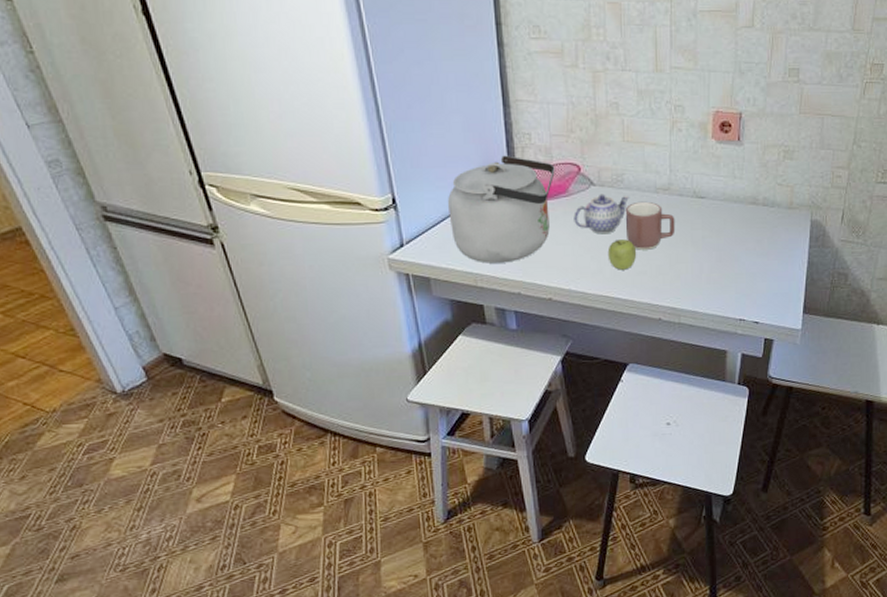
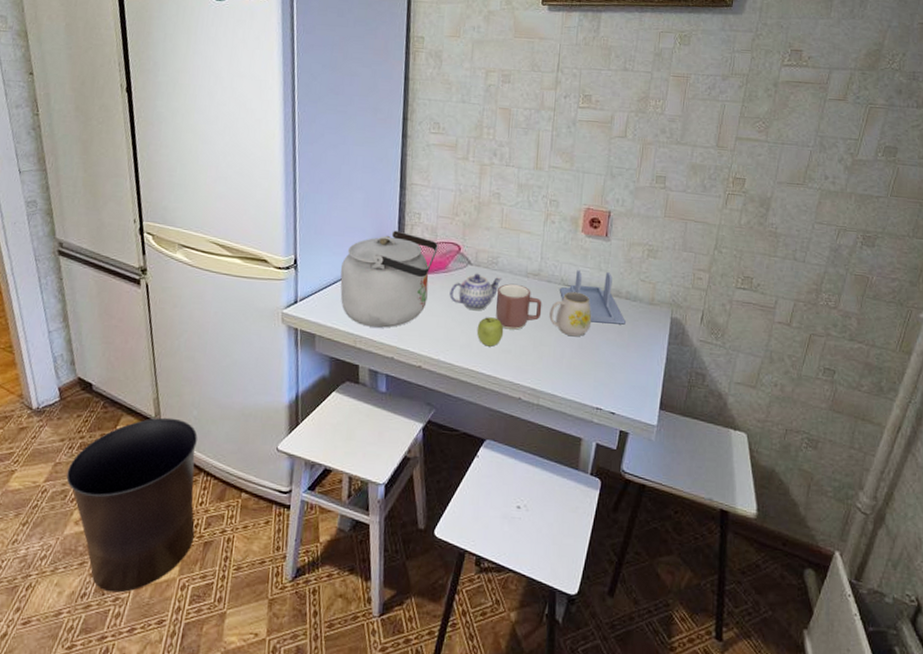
waste bin: none [175,383,332,560] -> present [66,417,198,593]
mug: none [684,204,729,251] -> present [549,292,592,337]
napkin holder: none [693,179,764,234] -> present [560,270,626,325]

